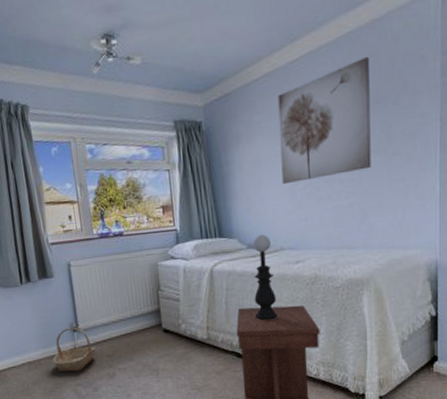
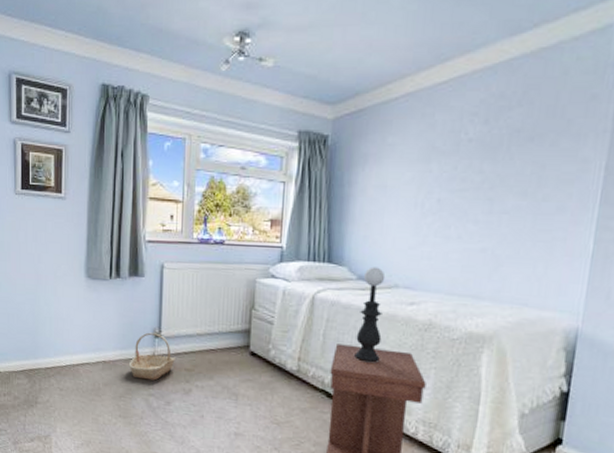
wall art: present [277,56,371,185] -> none [408,87,529,216]

